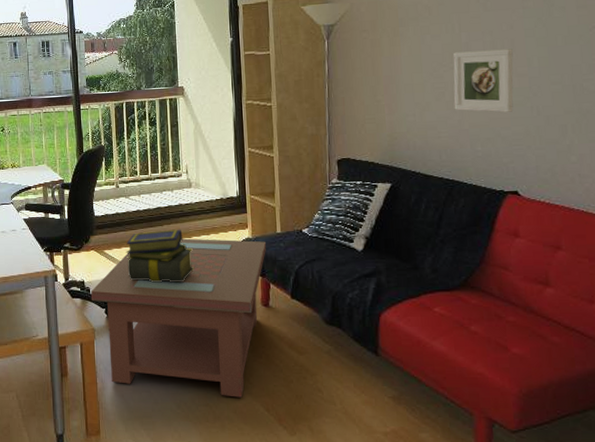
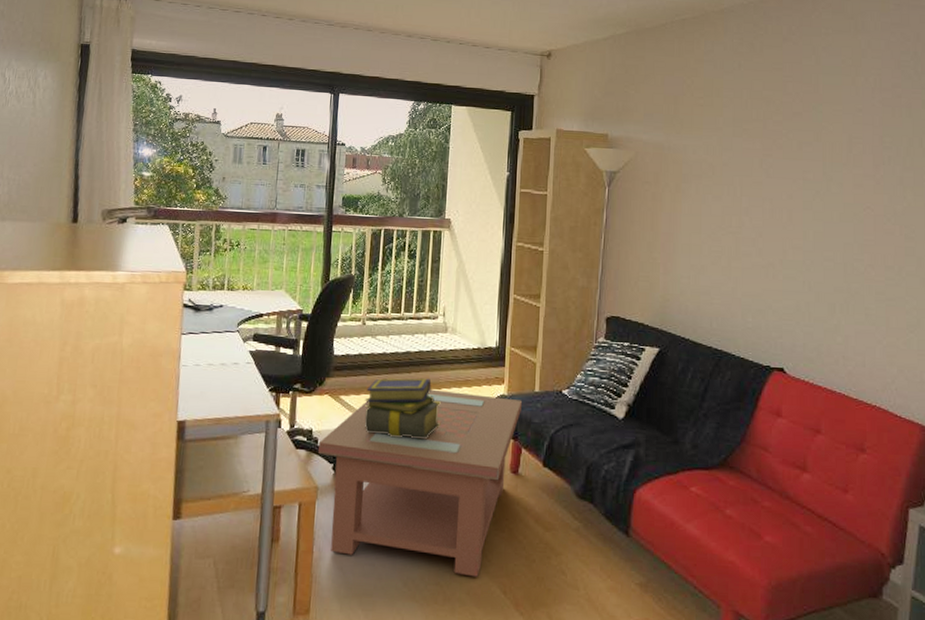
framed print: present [453,49,514,113] -> none [729,216,790,285]

